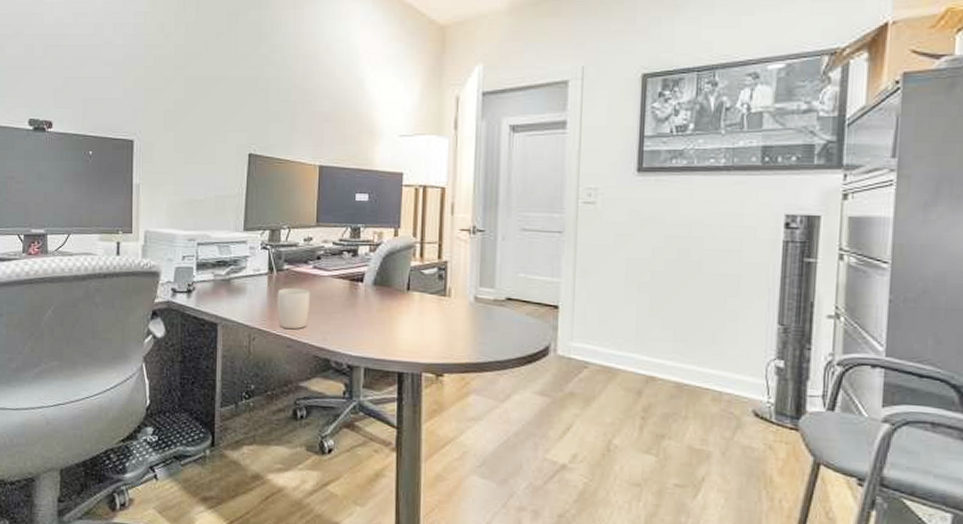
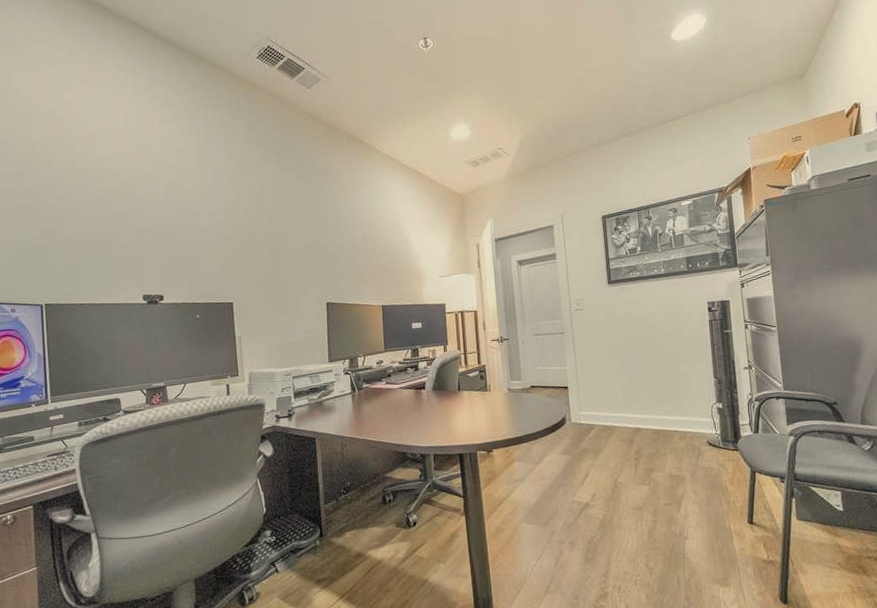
mug: present [277,287,311,330] -> none [360,400,387,434]

